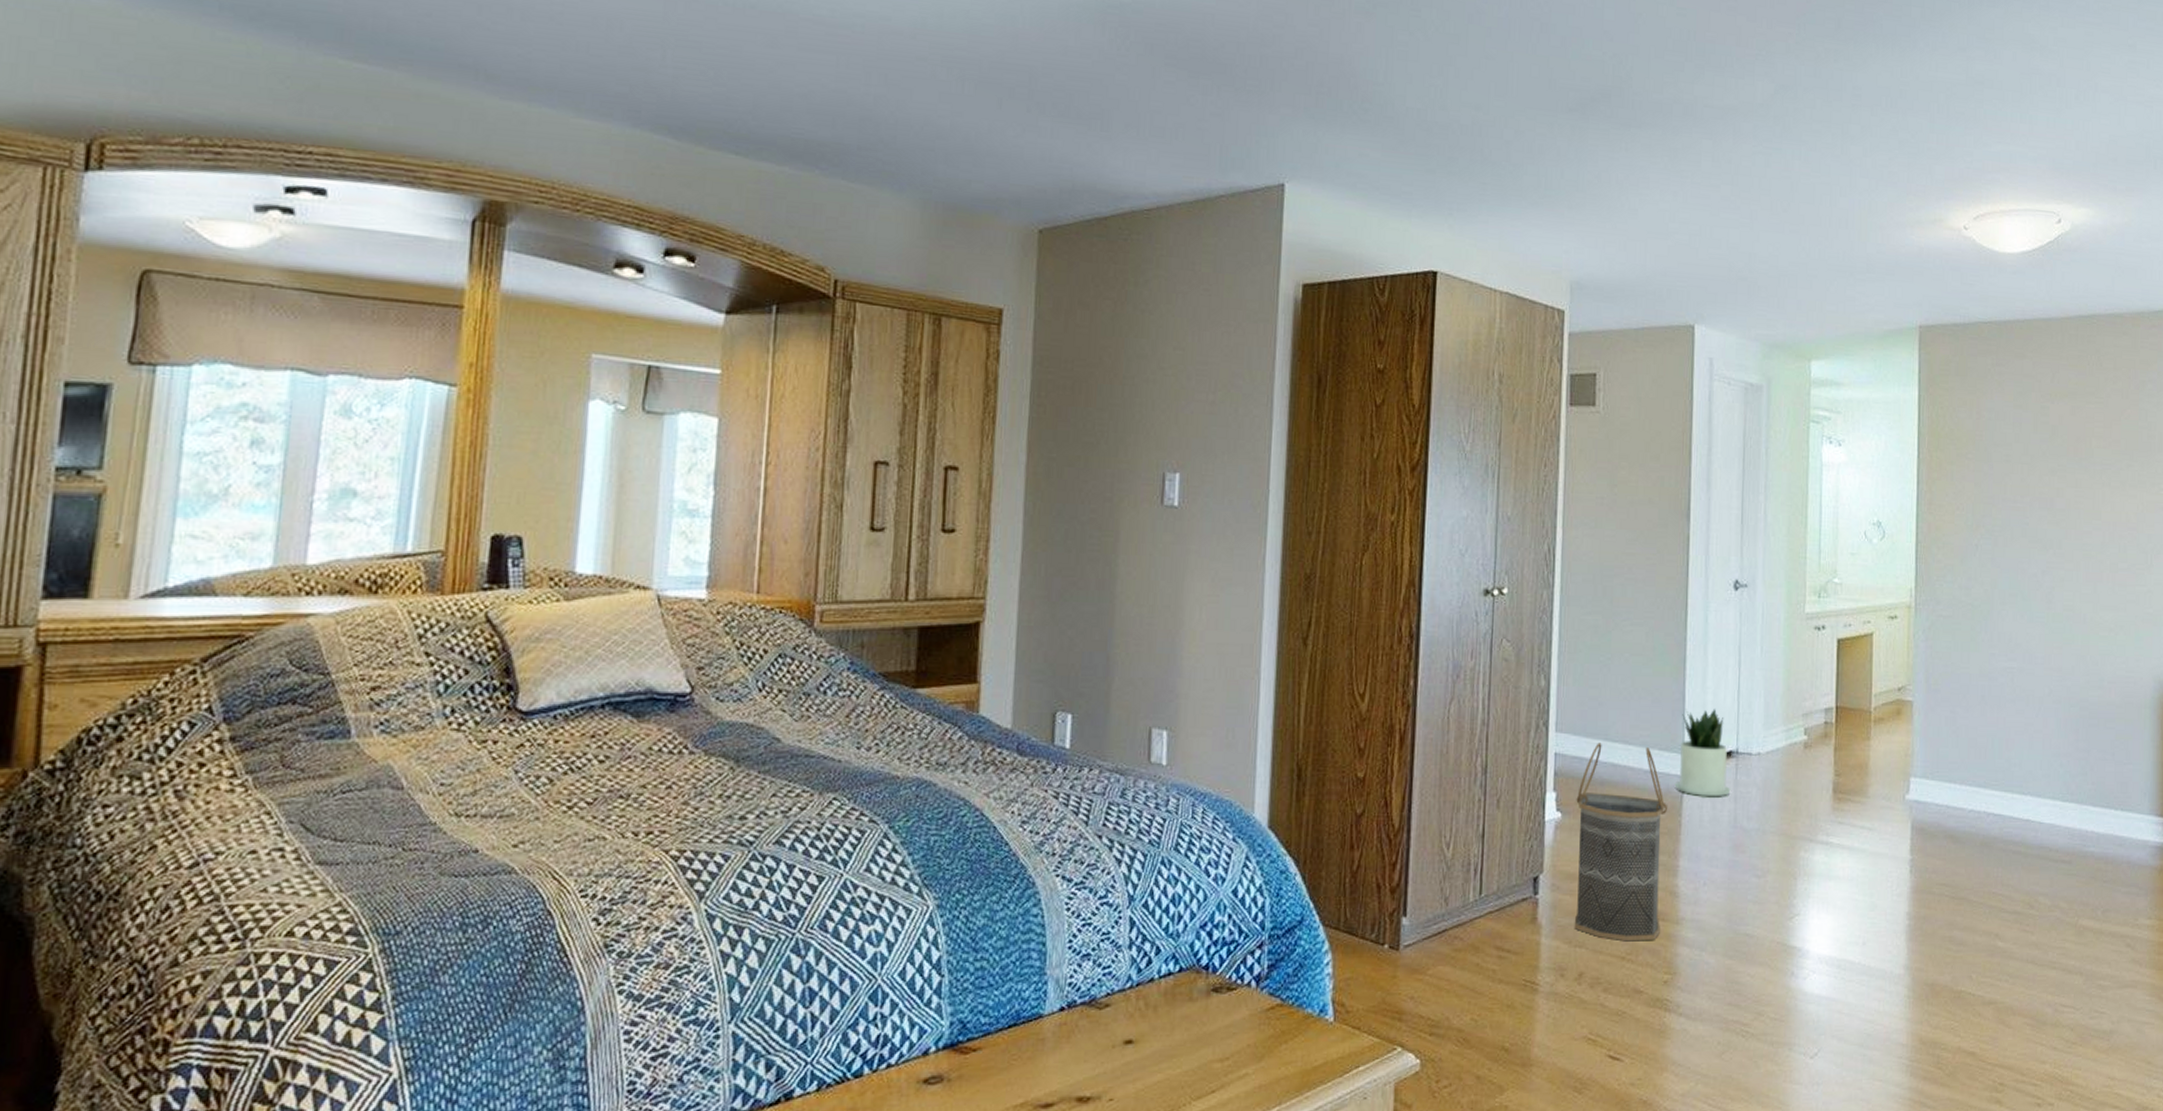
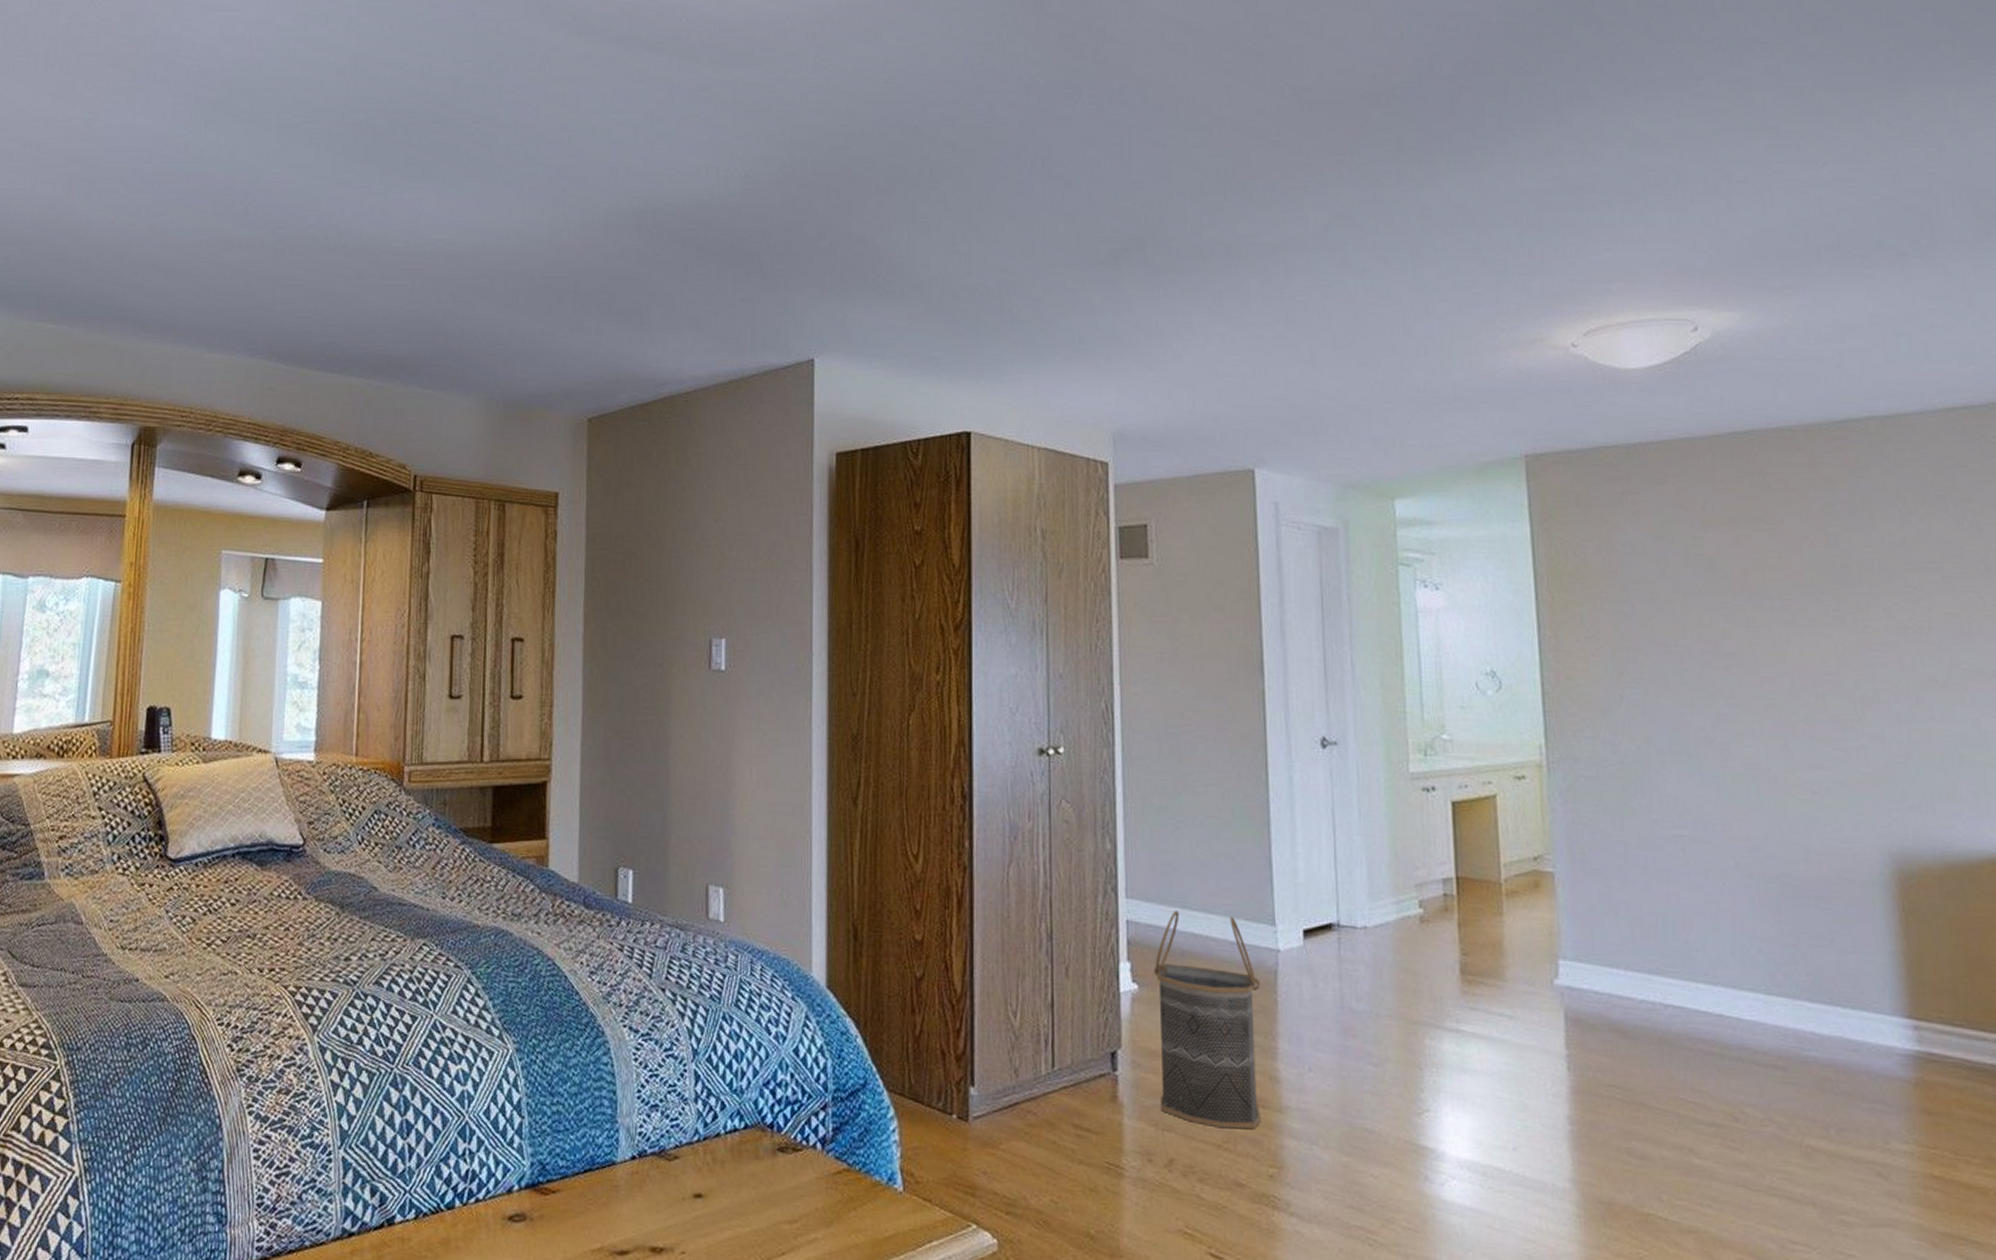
planter: present [1674,709,1731,797] -> none [1266,877,1334,974]

